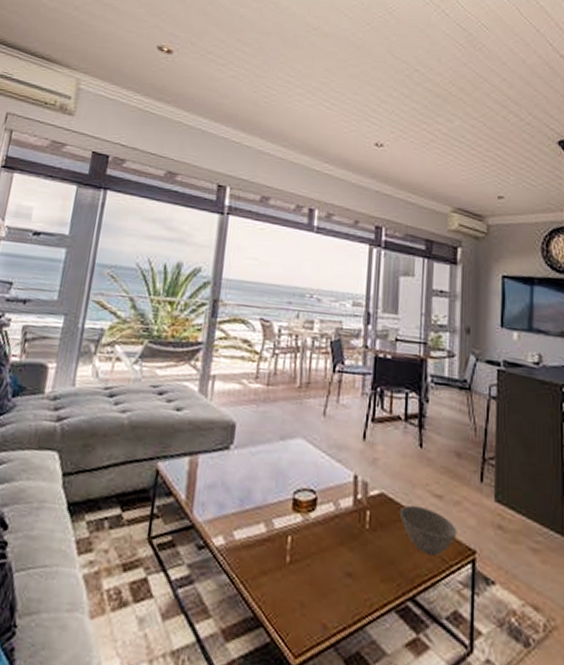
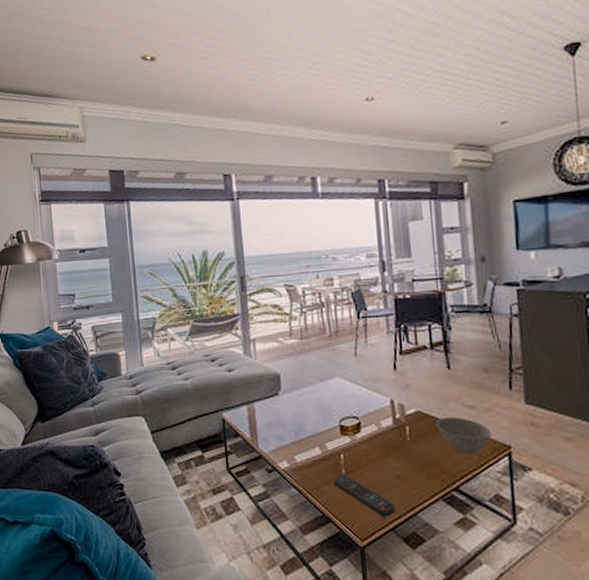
remote control: none [274,562,341,627] -> present [334,474,395,517]

